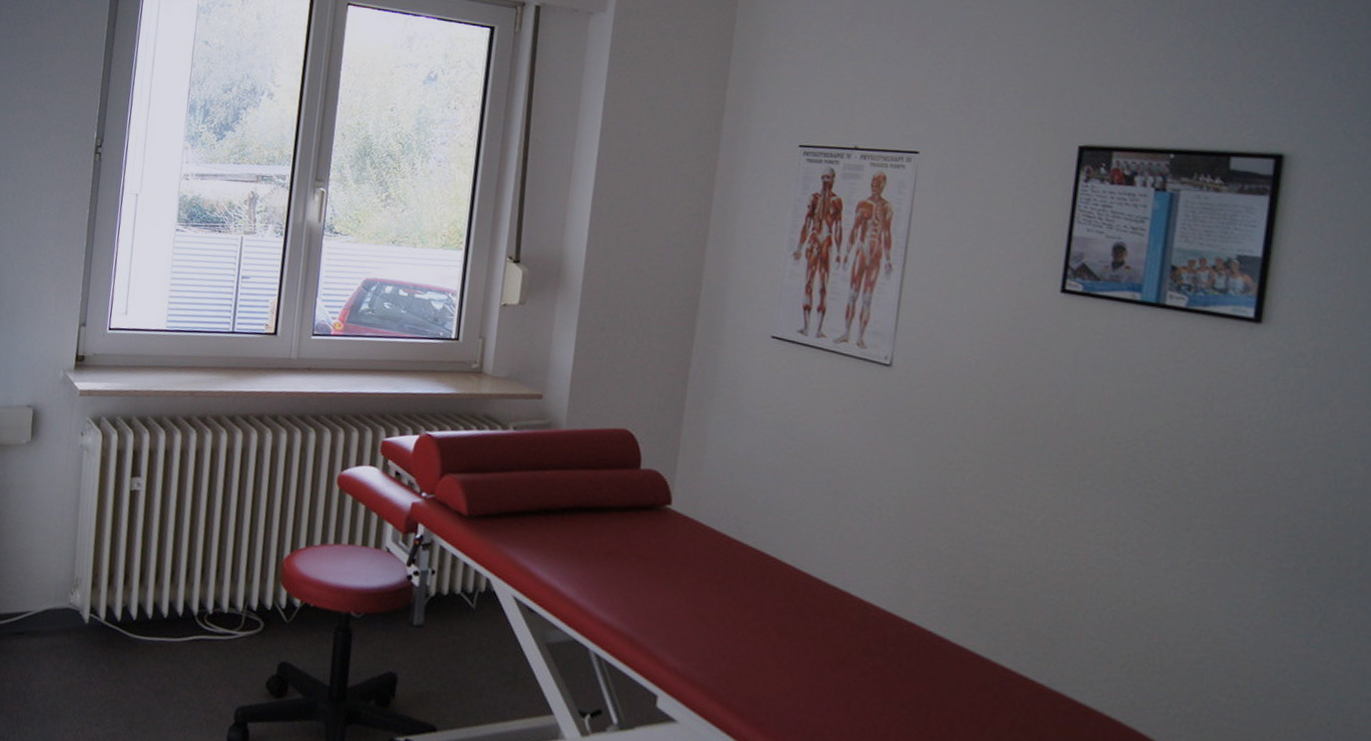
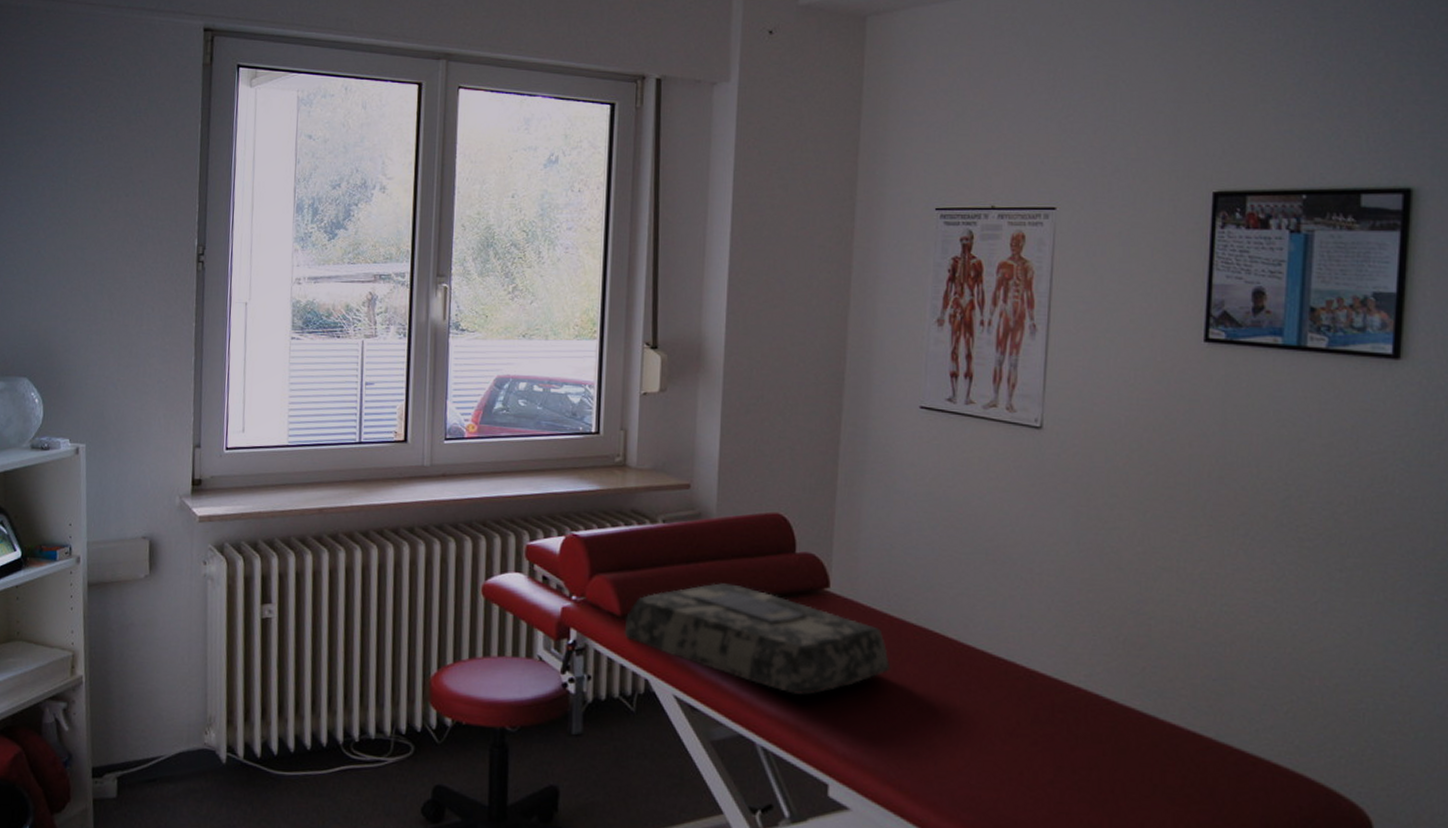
cushion: none [469,491,727,608] -> present [624,583,891,696]

